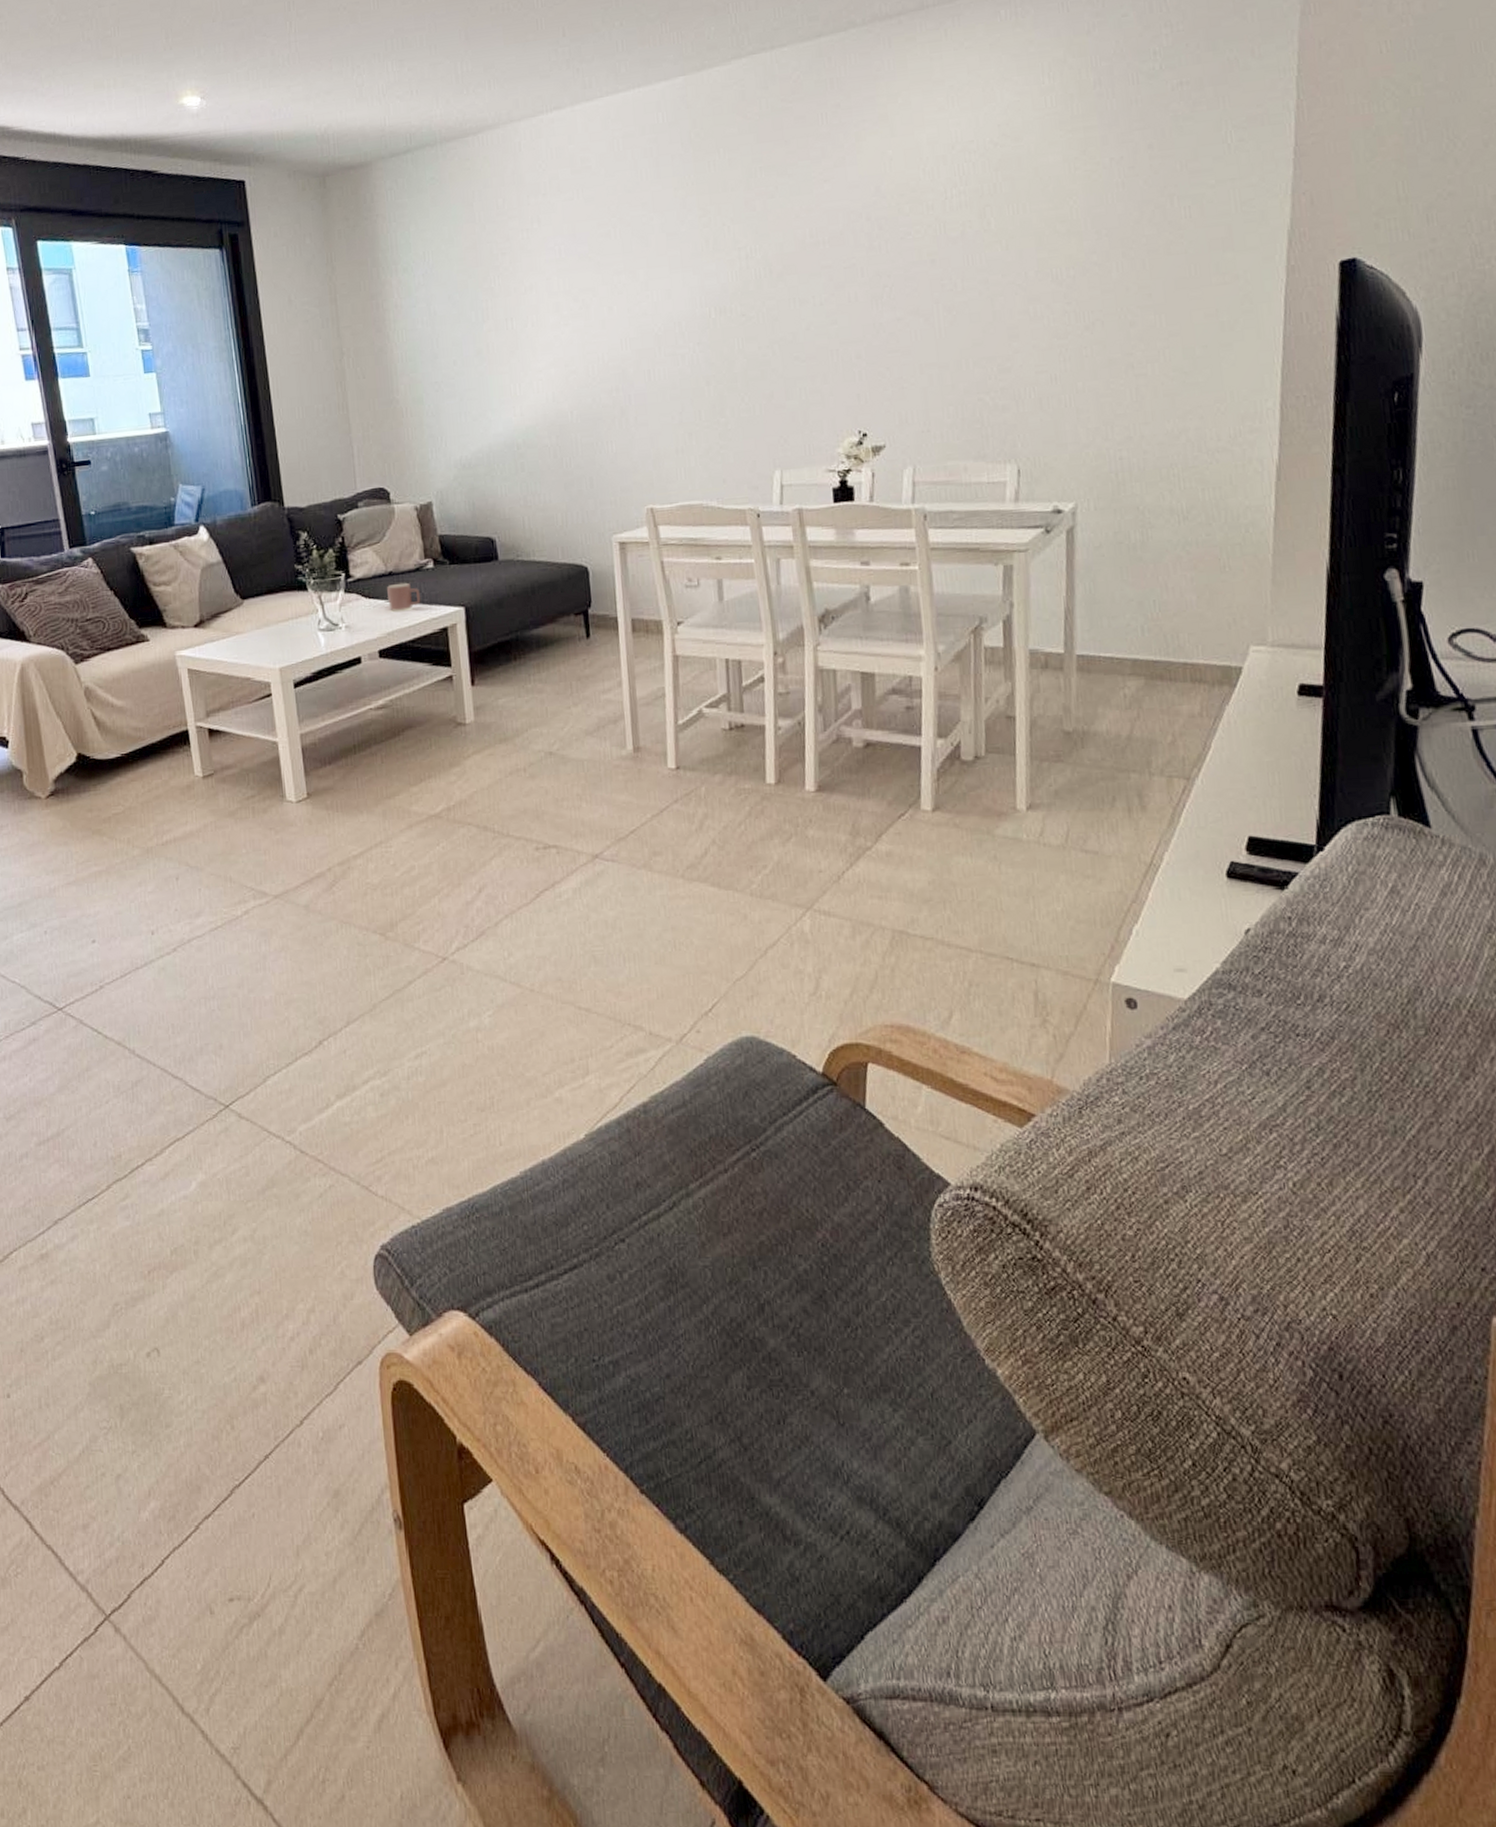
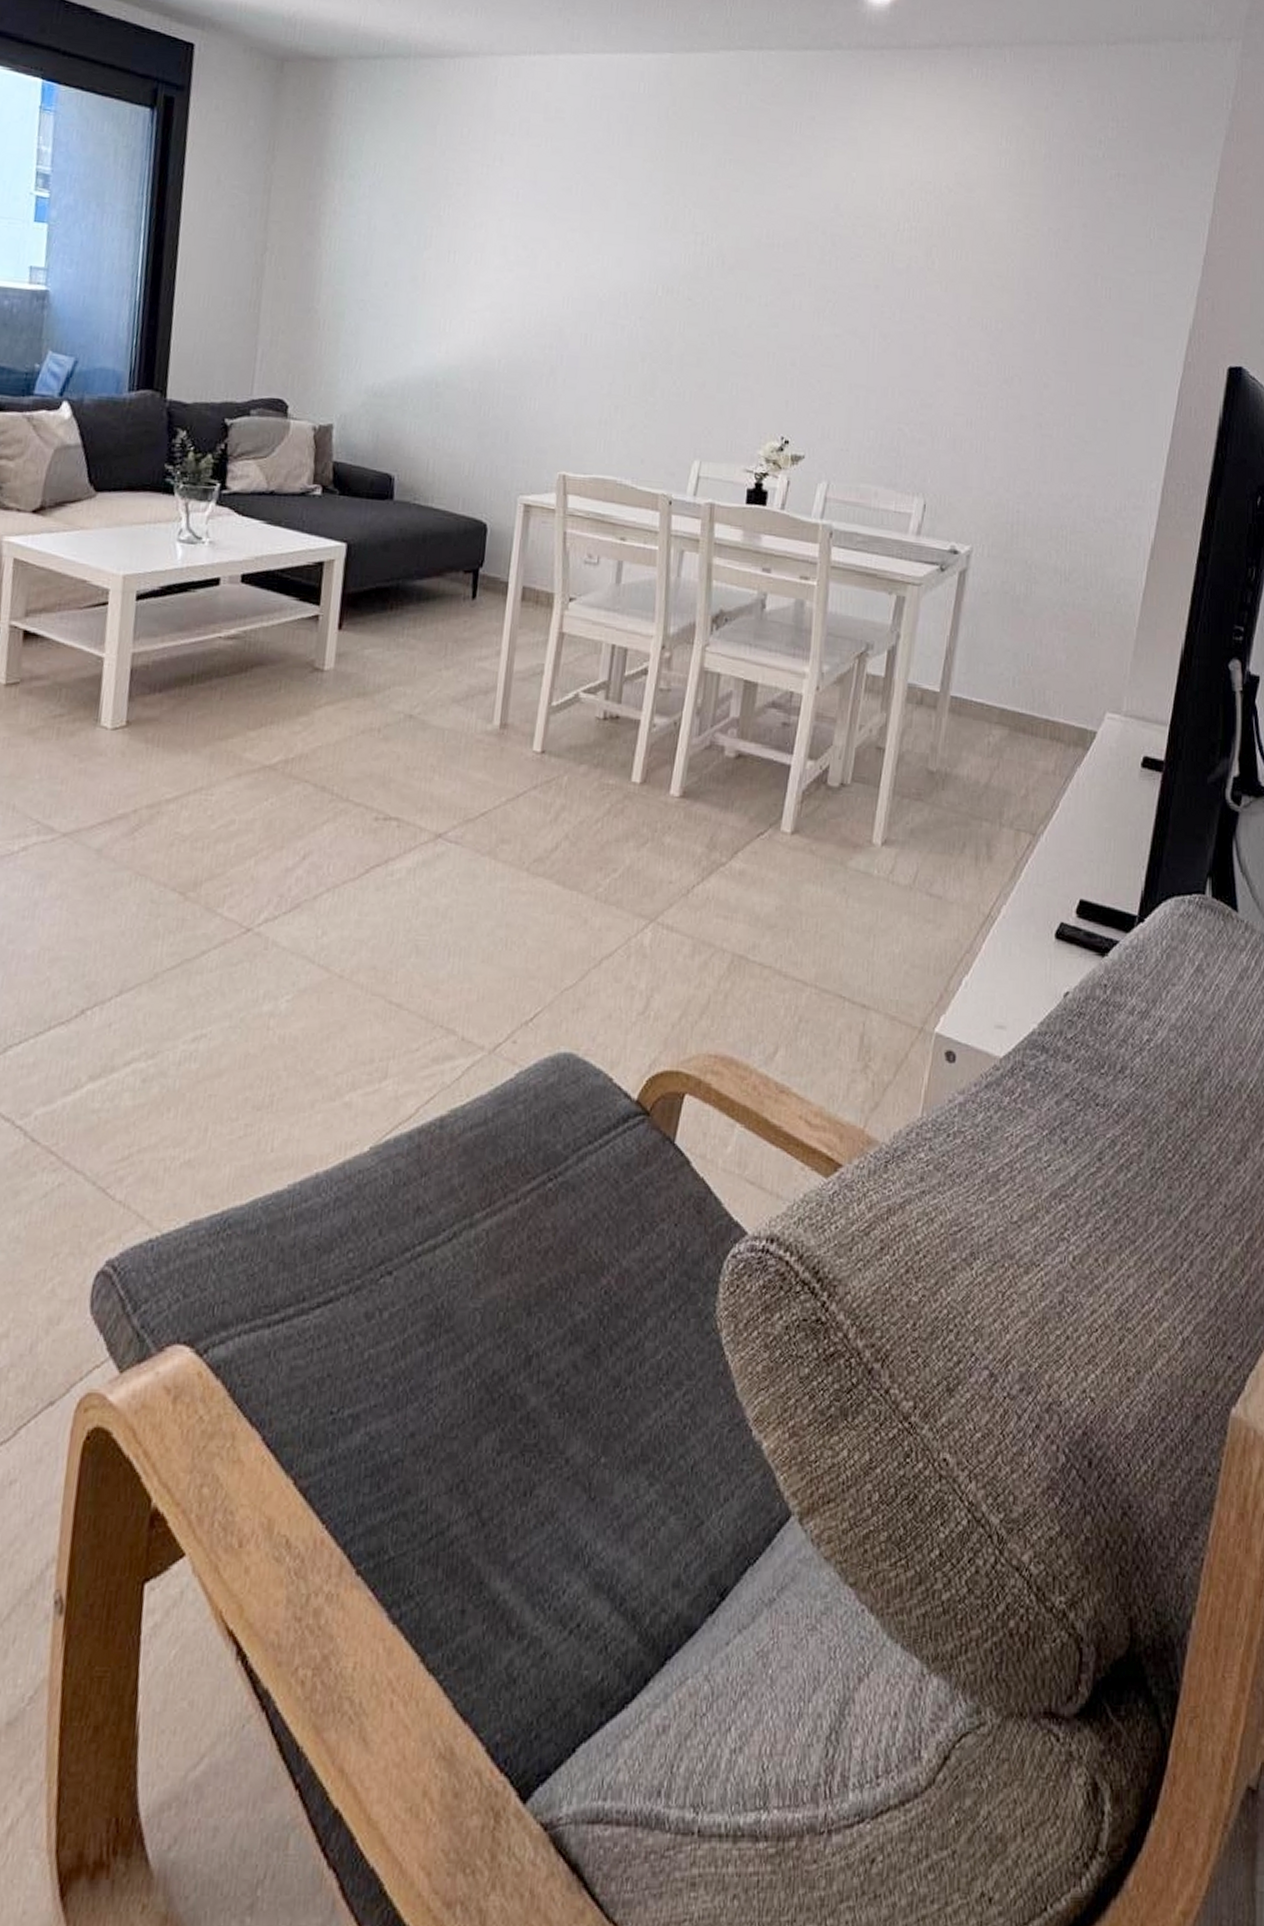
mug: present [386,582,421,613] -> none [262,504,301,537]

